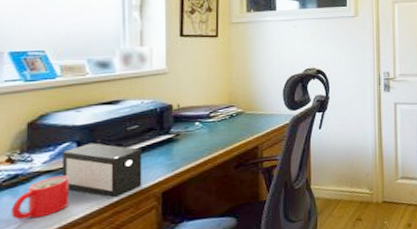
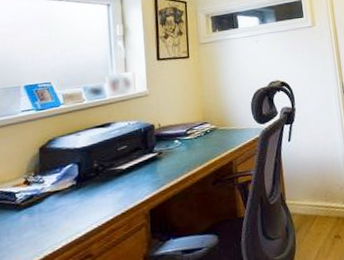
mug: present [11,175,70,220] -> none [28,195,74,238]
speaker: present [63,143,142,198] -> none [67,164,132,216]

